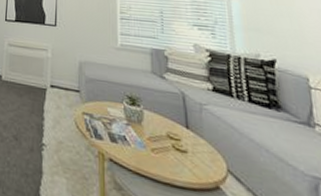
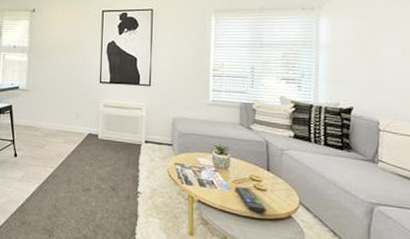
remote control: none [151,144,189,182] -> present [235,186,266,214]

